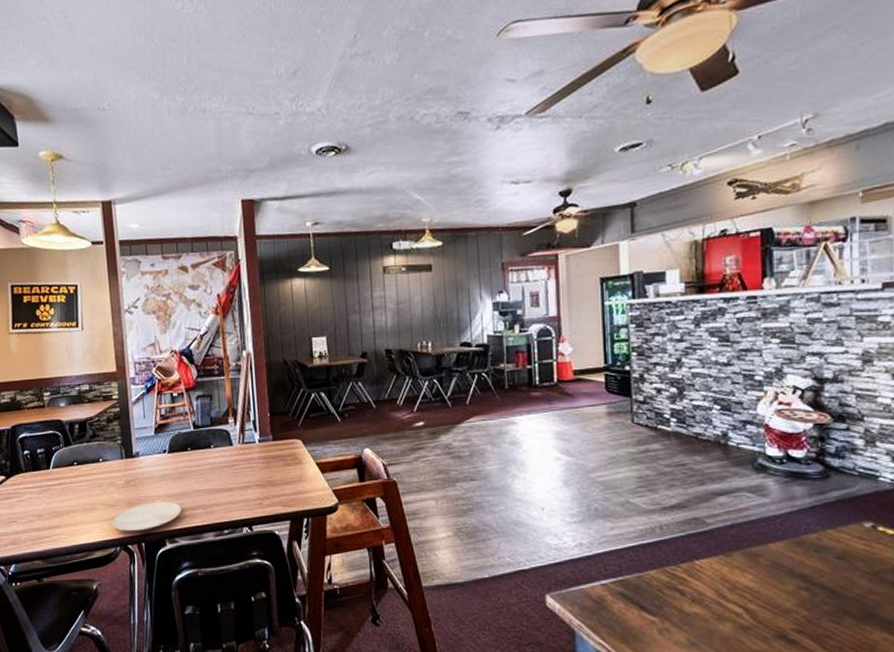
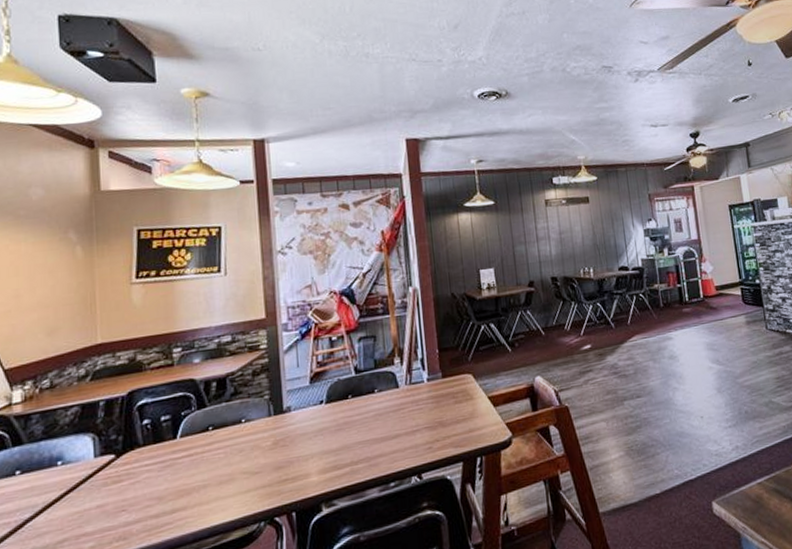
plate: present [112,502,182,532] -> none [255,459,341,503]

